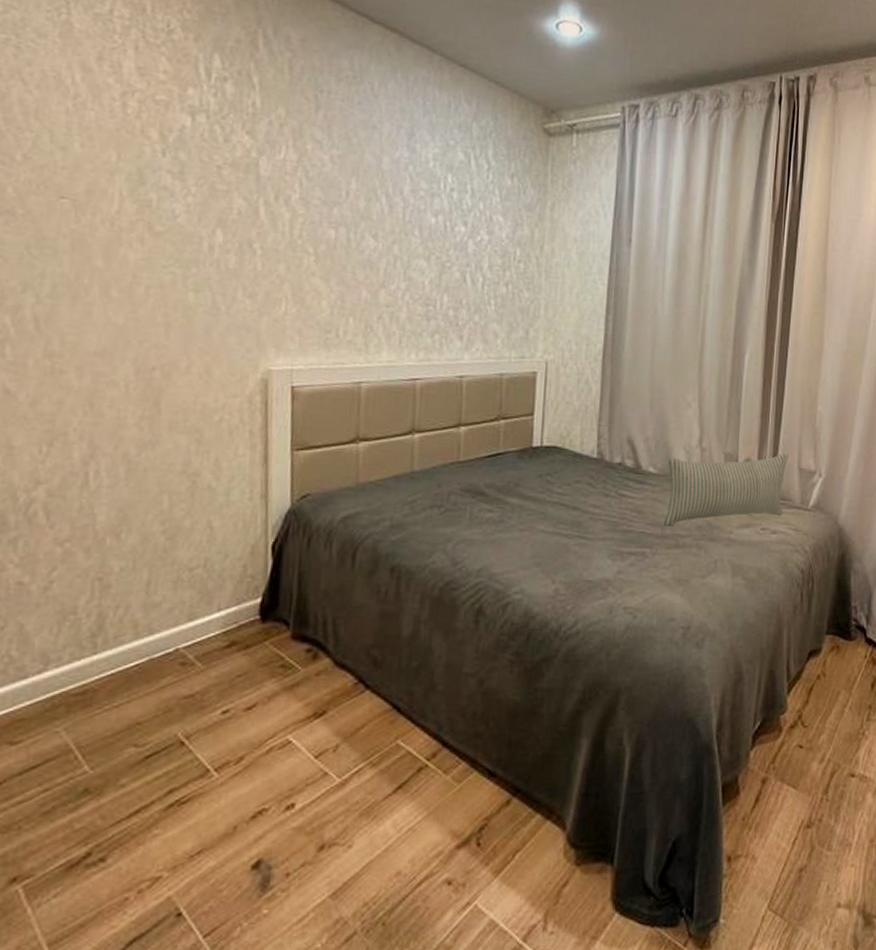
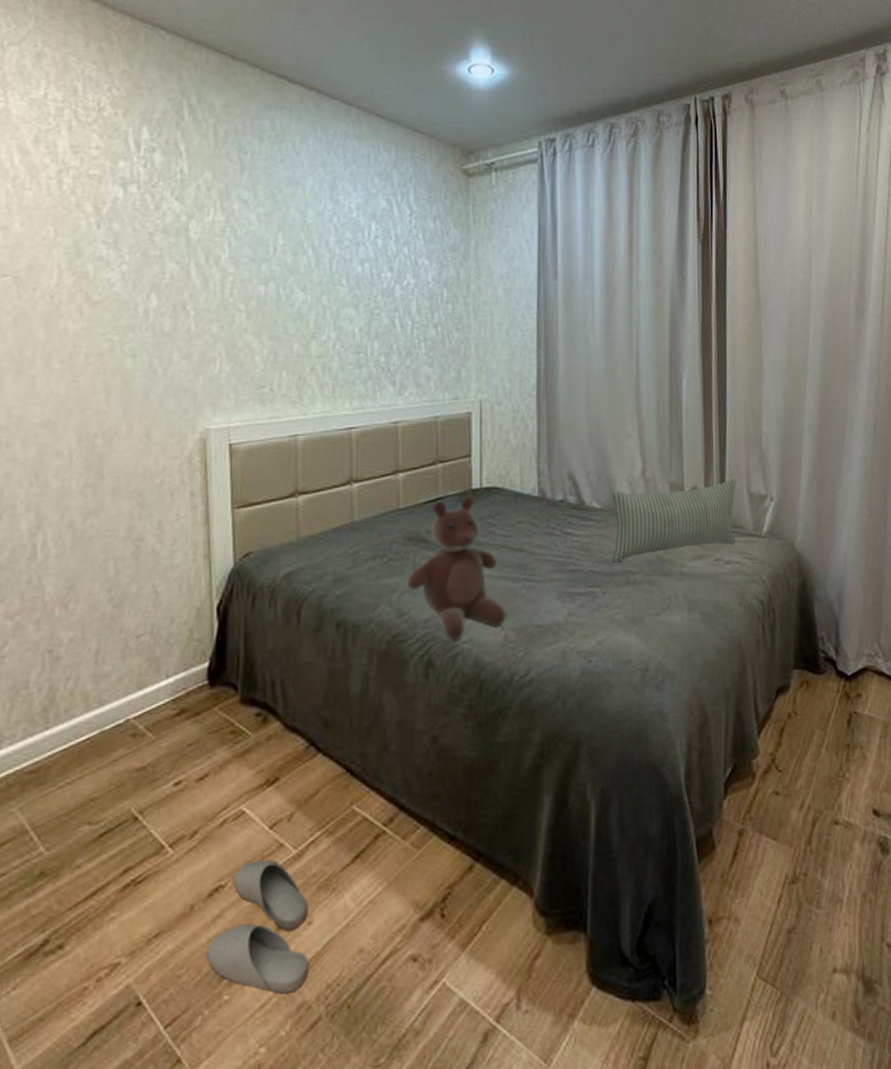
slippers: none [247,786,349,910] -> present [206,859,309,994]
teddy bear: none [463,453,558,591] -> present [407,496,506,641]

